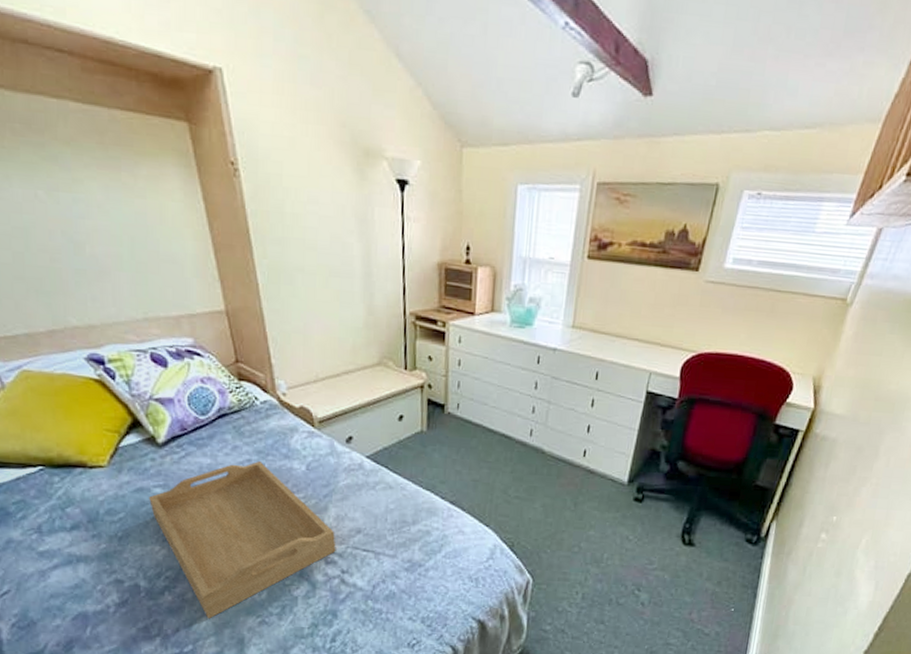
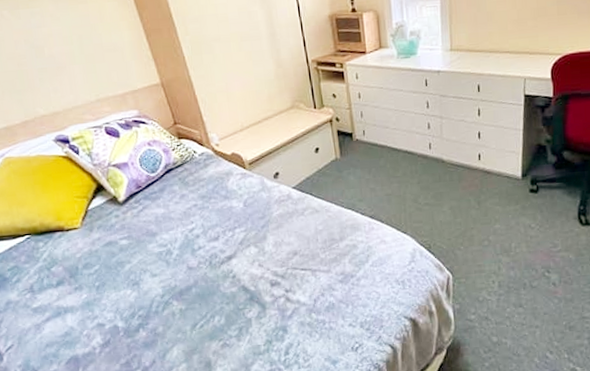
serving tray: present [149,461,336,619] -> none [117,205,279,348]

